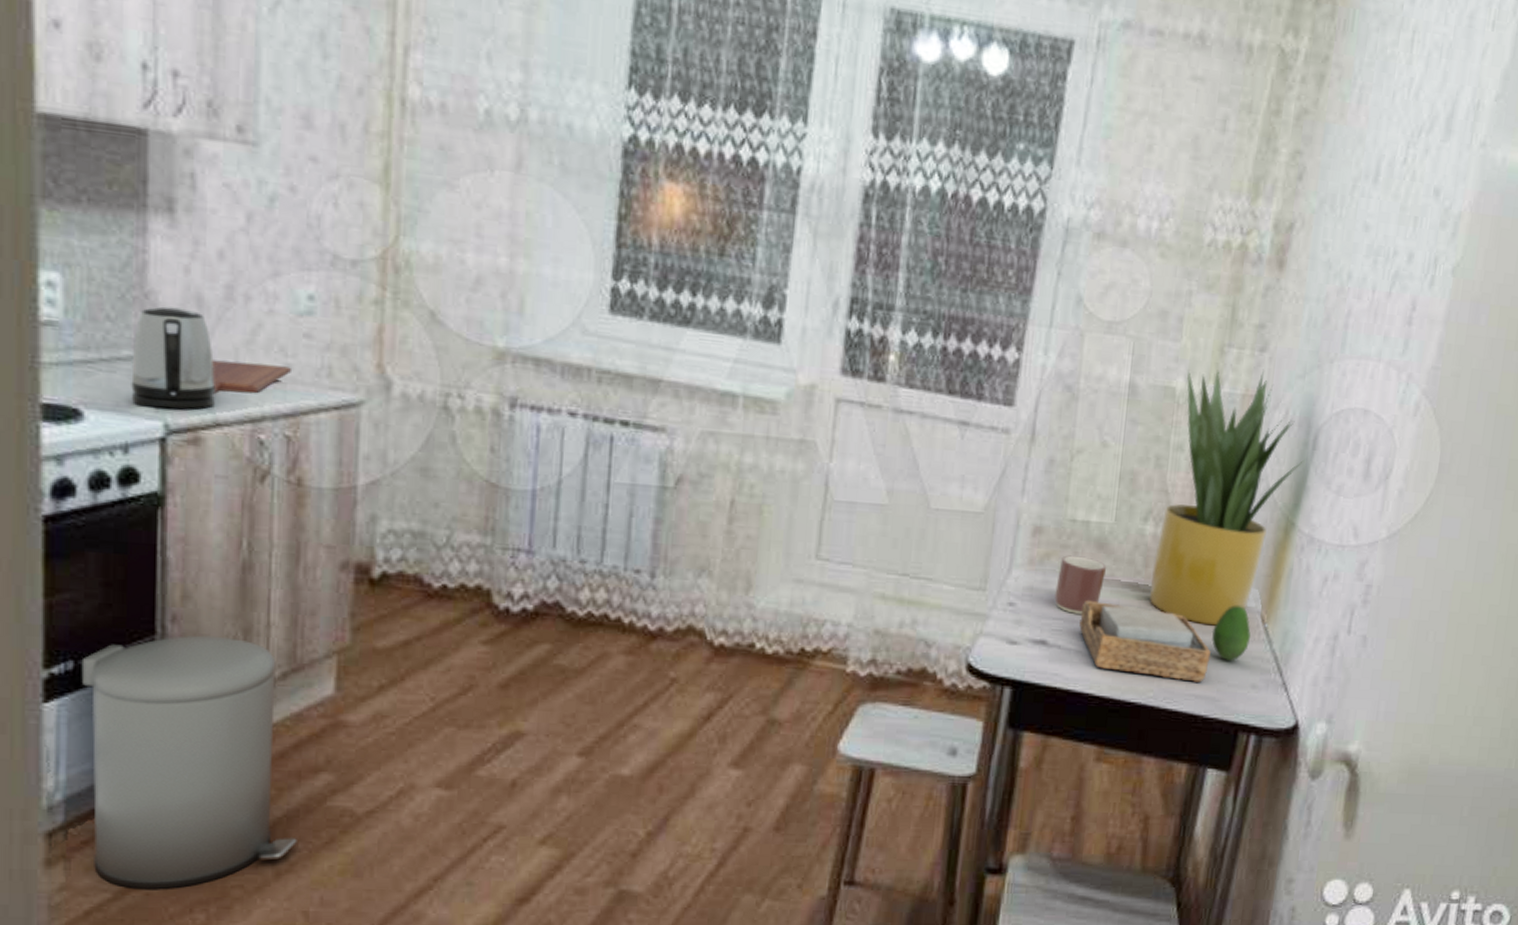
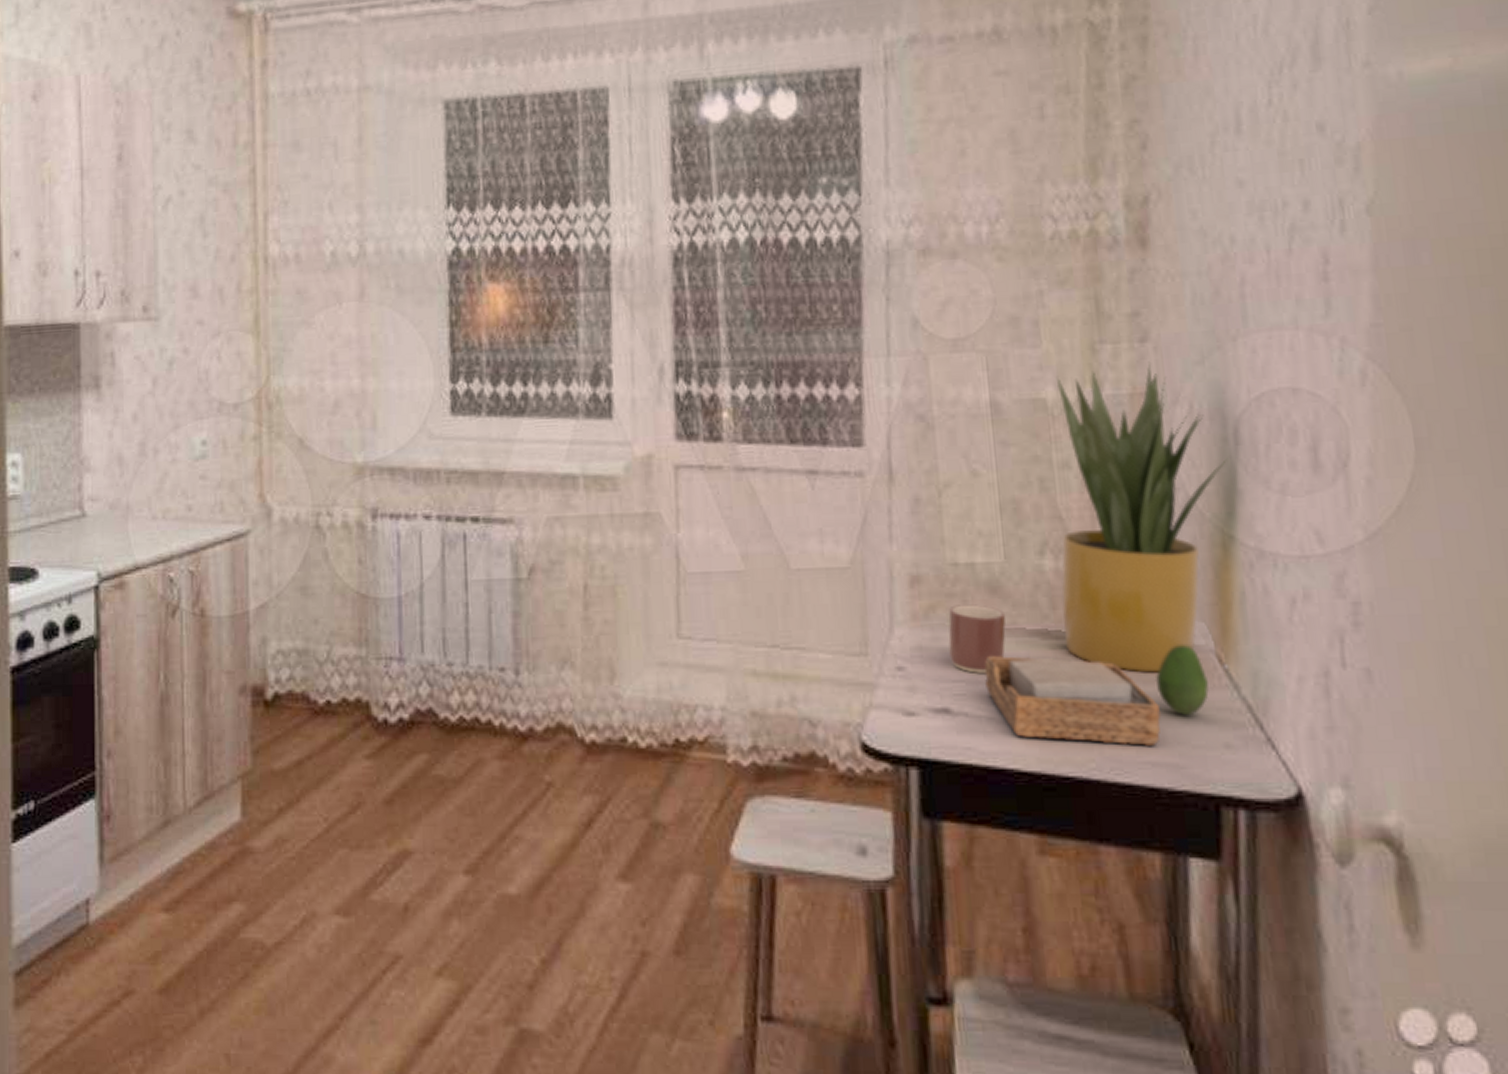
pedal bin: present [81,635,297,890] -> none [40,768,217,1031]
kettle: present [131,306,216,409] -> none [72,468,136,559]
cutting board: present [212,360,291,394] -> none [131,507,191,539]

